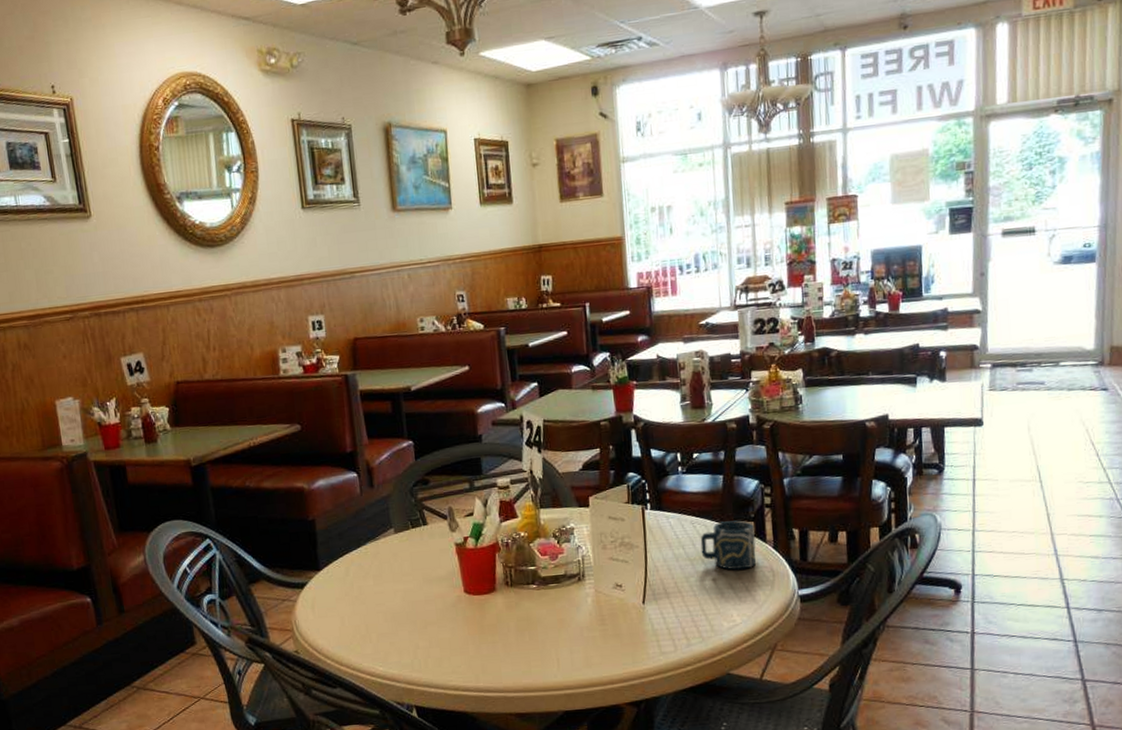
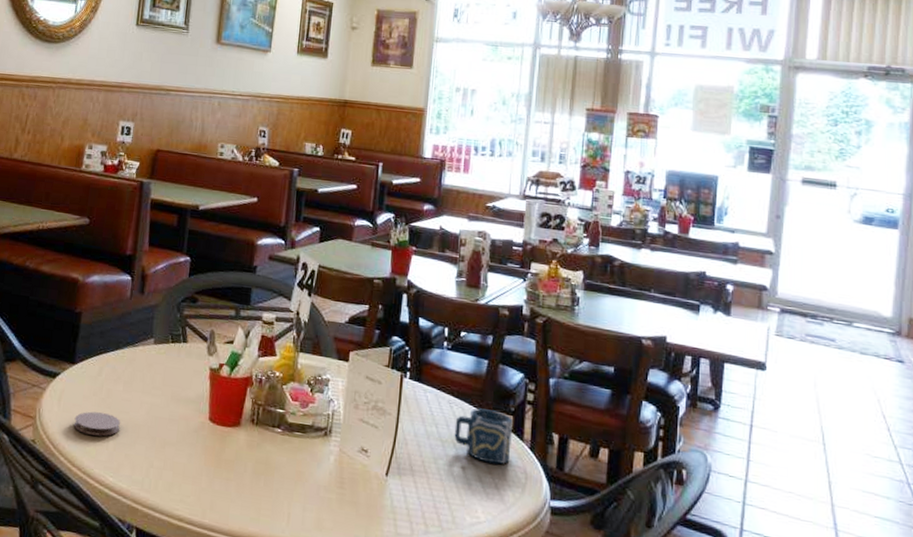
coaster: none [332,609,379,633] -> present [73,411,120,437]

